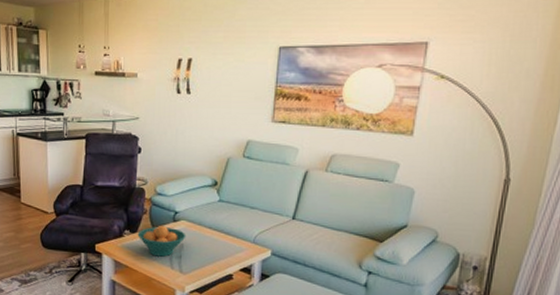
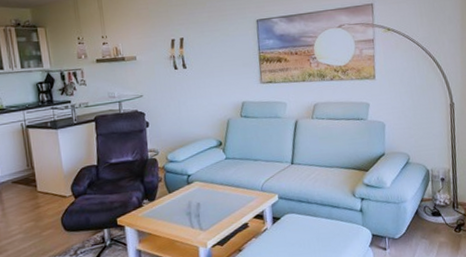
fruit bowl: present [137,225,186,257] -> none [156,189,201,219]

